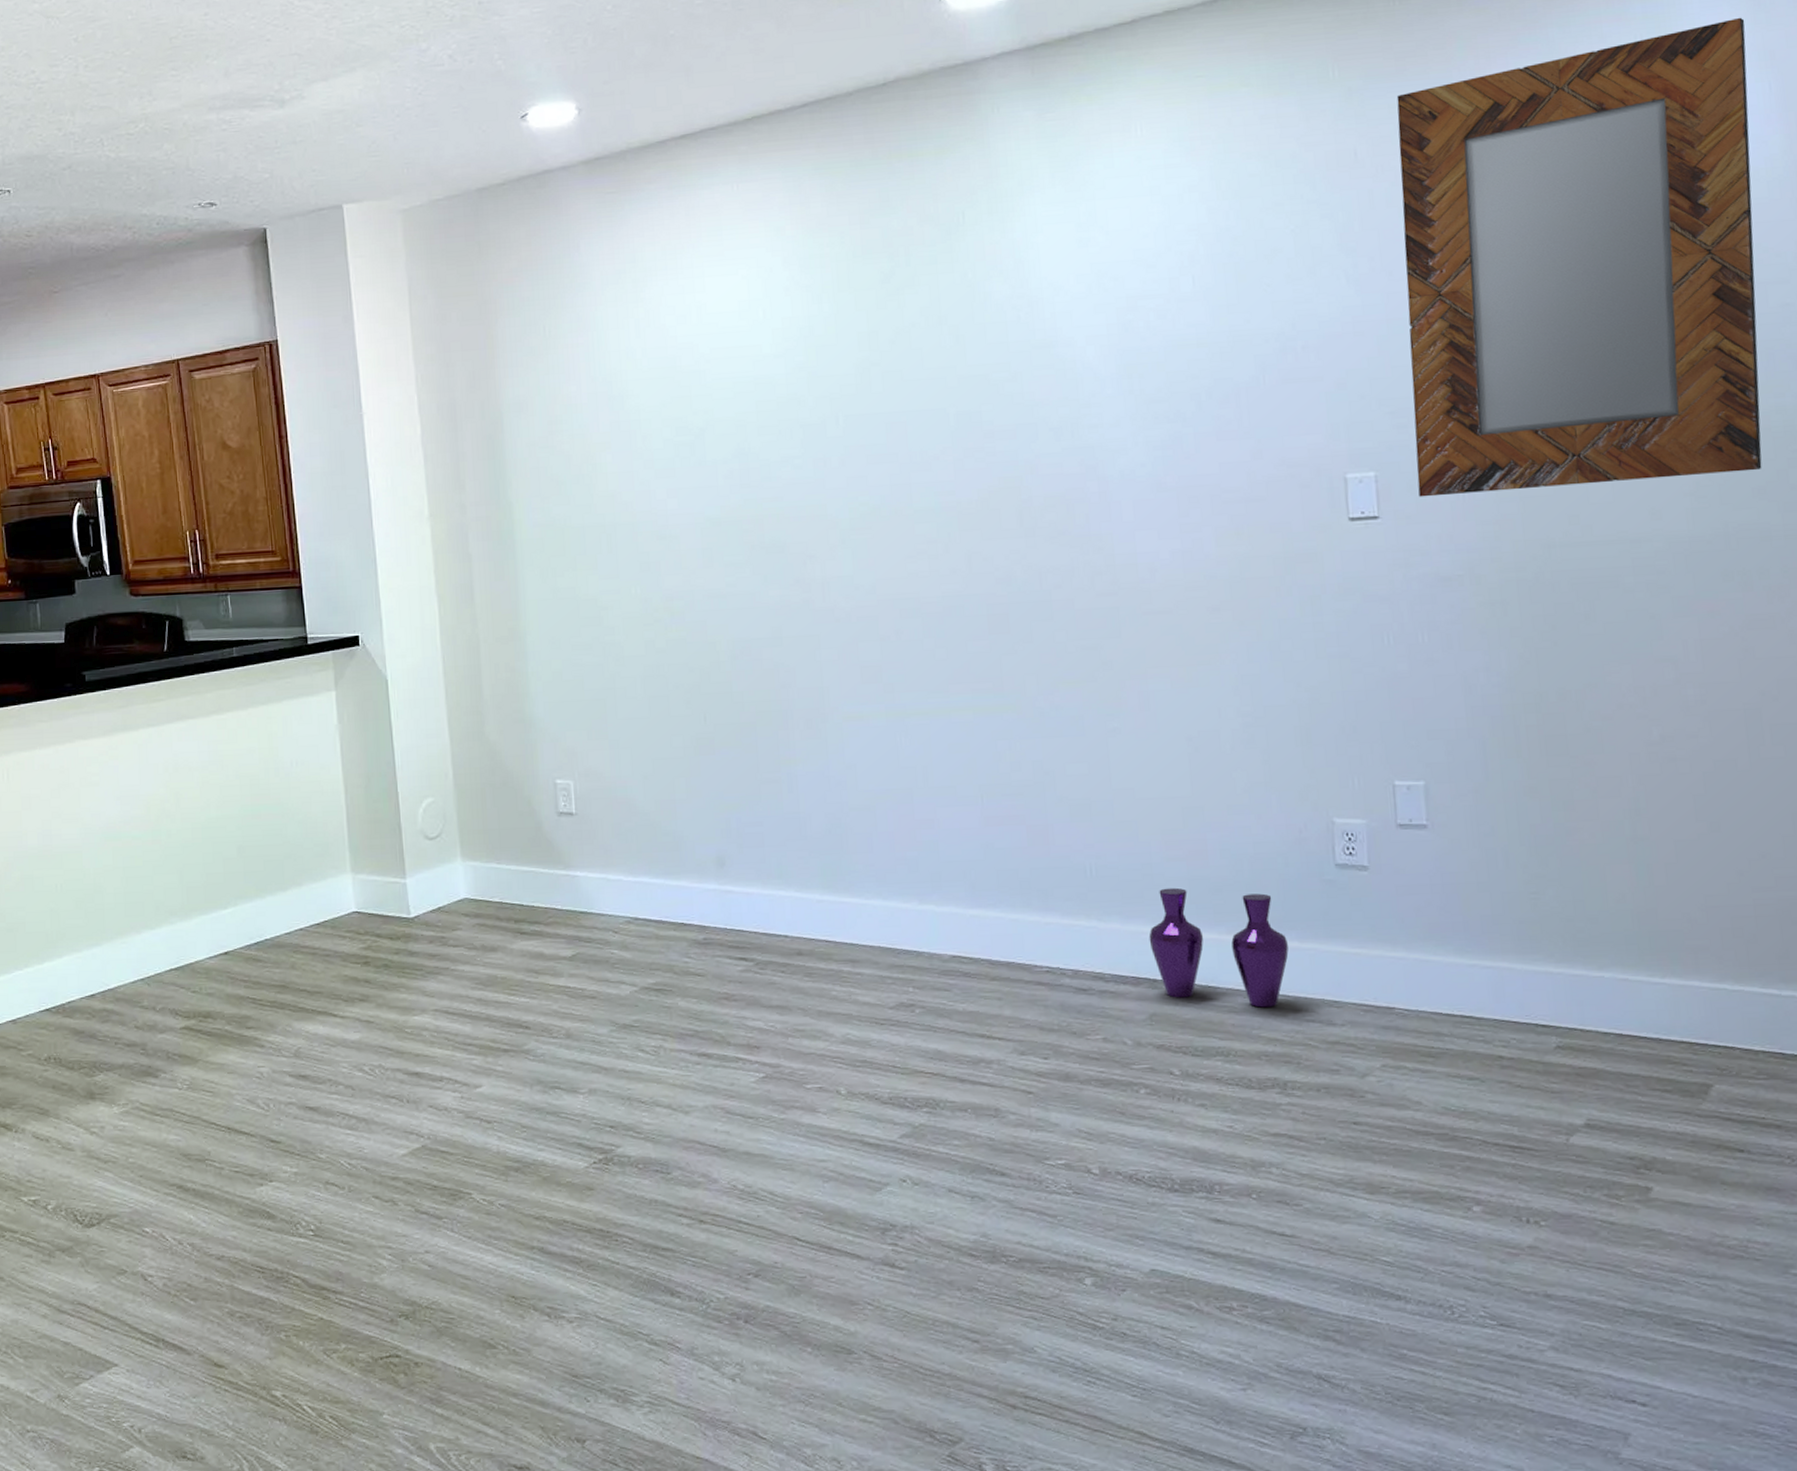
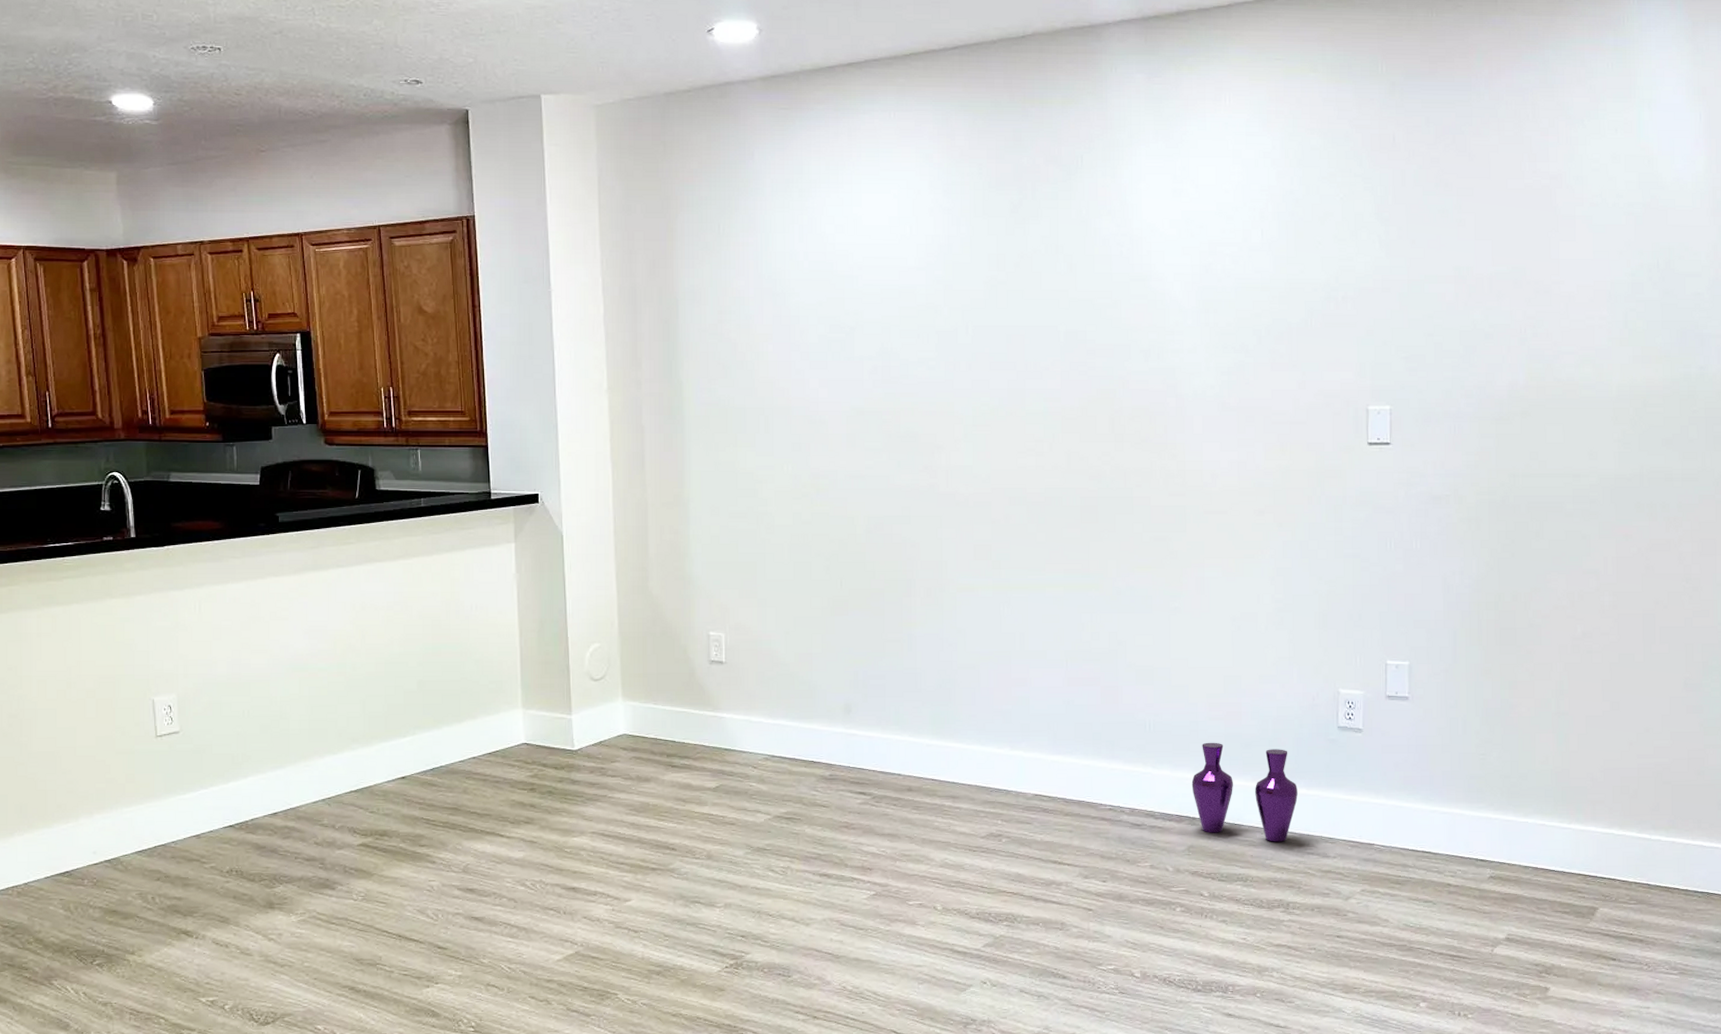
home mirror: present [1396,17,1762,497] -> none [1421,57,1687,429]

